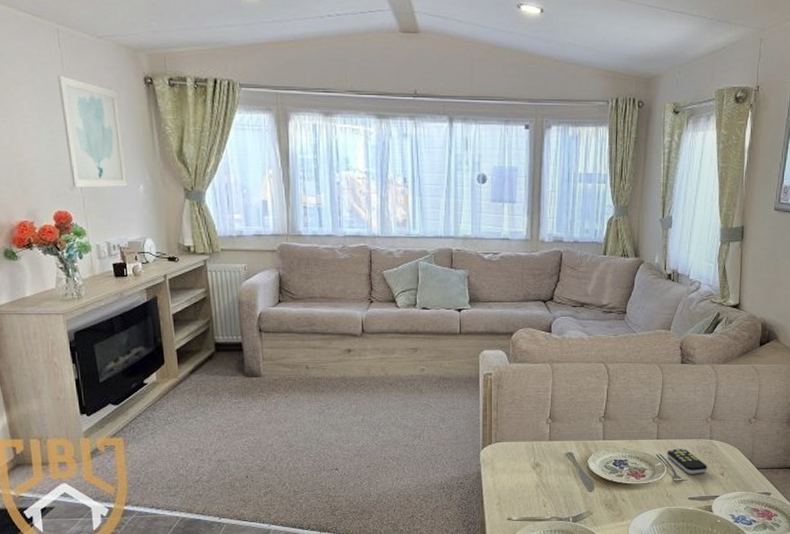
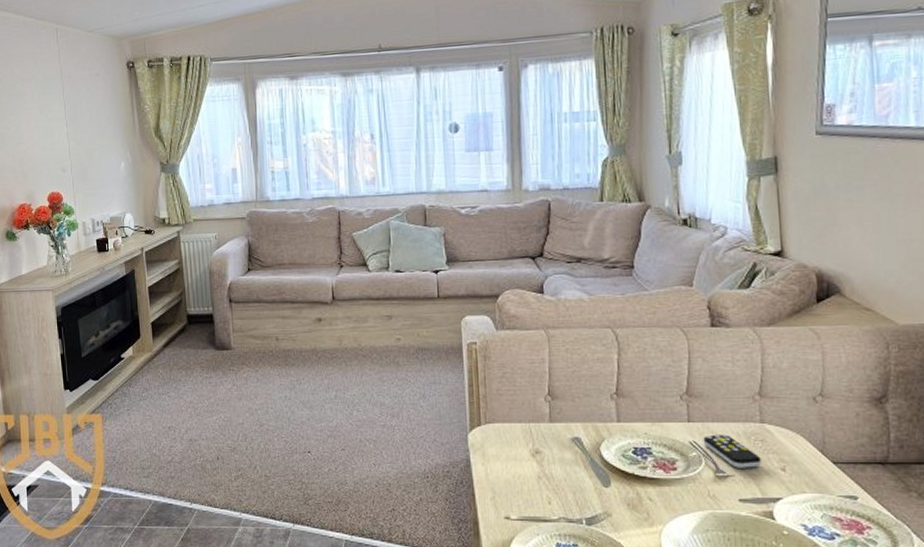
wall art: present [57,75,127,188] -> none [55,69,111,169]

